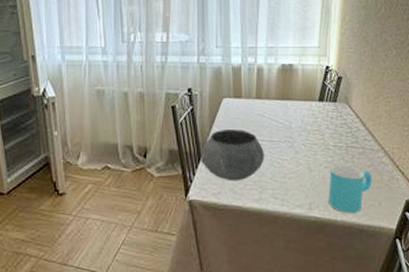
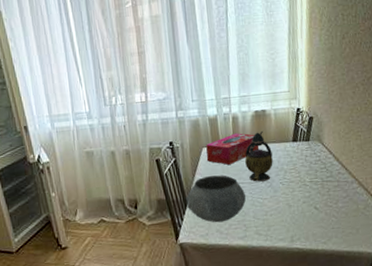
tissue box: none [226,86,283,120] -> present [206,133,260,166]
teapot: none [267,87,296,141] -> present [245,132,273,182]
cup: present [328,164,372,213] -> none [308,198,349,242]

